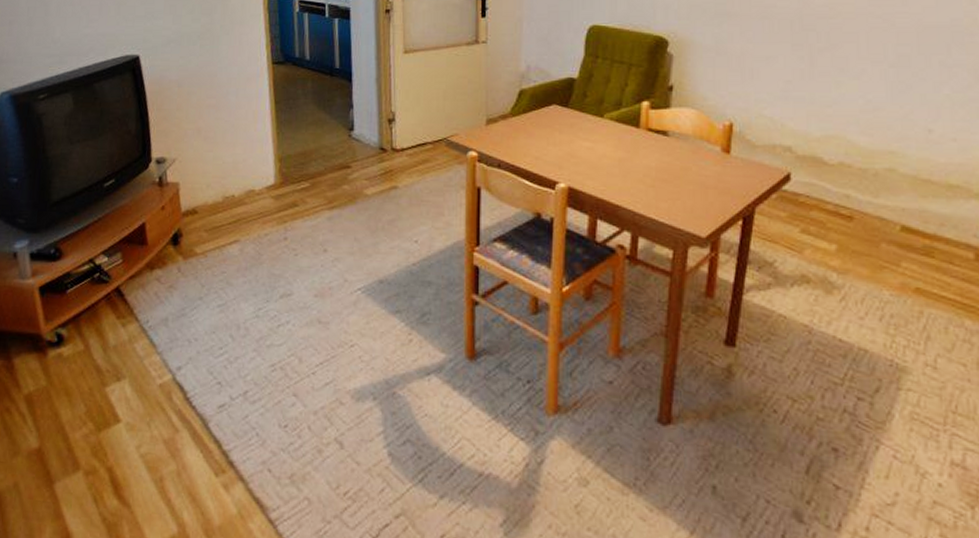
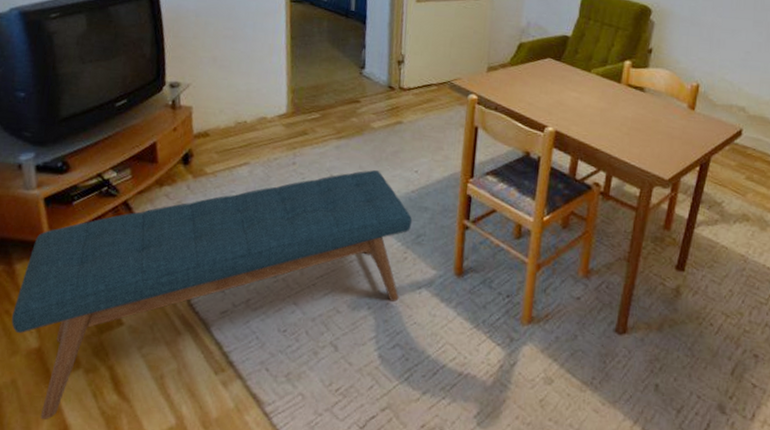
bench: none [11,242,414,528] -> present [11,170,412,421]

